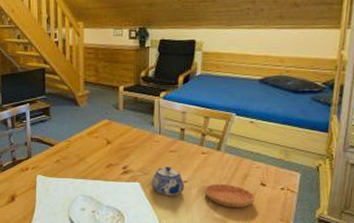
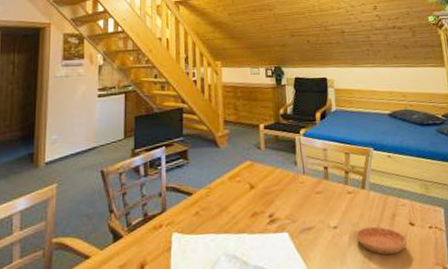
teapot: present [151,166,185,196] -> none [300,210,336,247]

